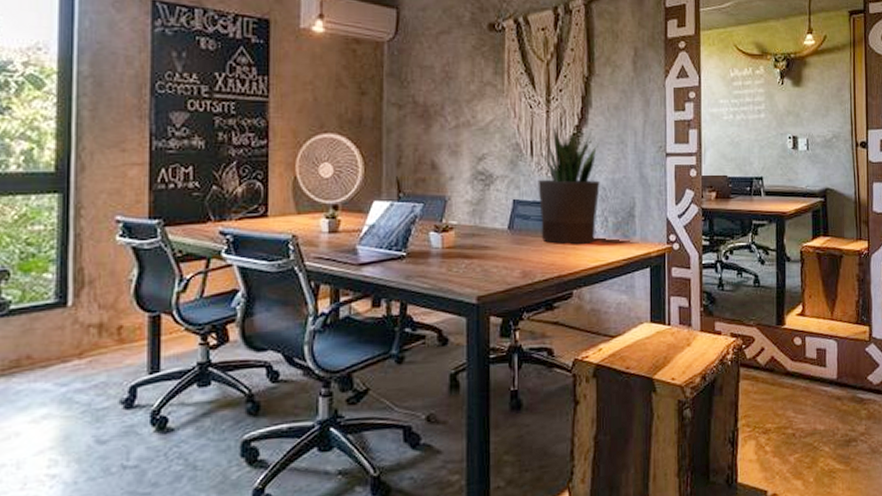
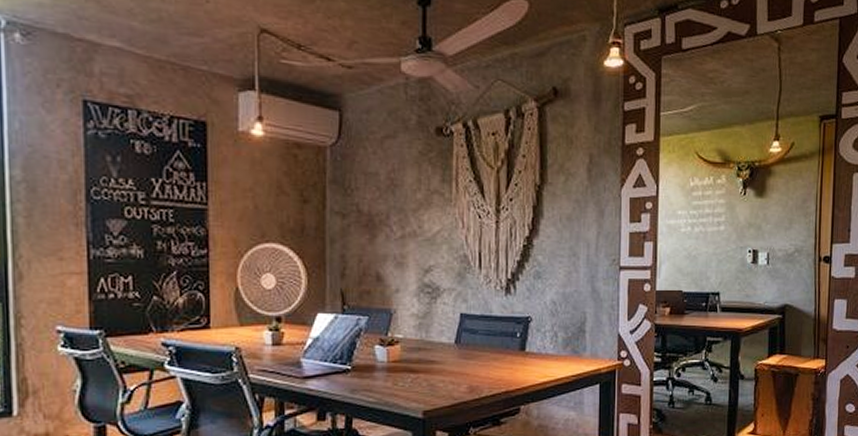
planter: present [538,124,600,245] -> none [486,235,551,360]

